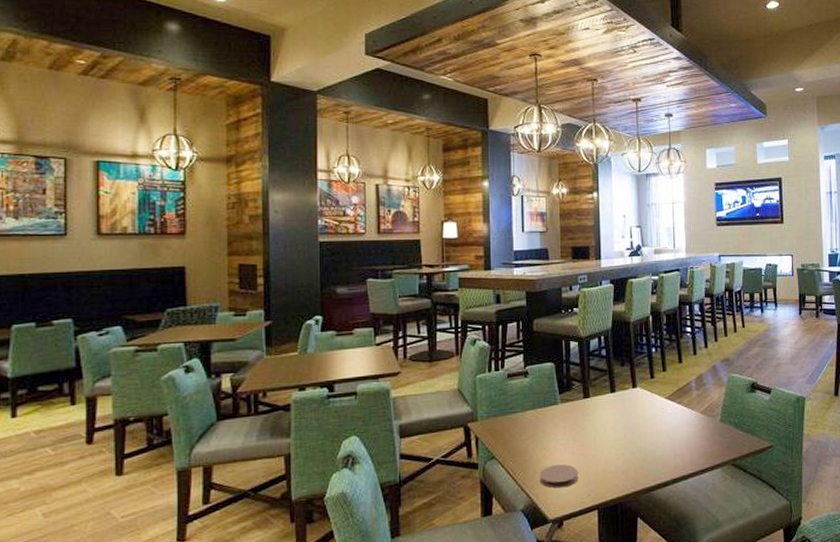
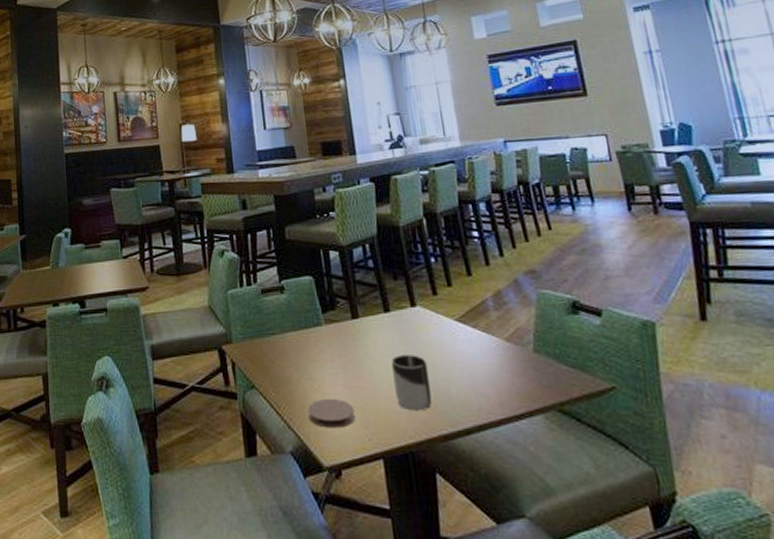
cup: none [612,426,641,471] -> present [391,355,432,411]

